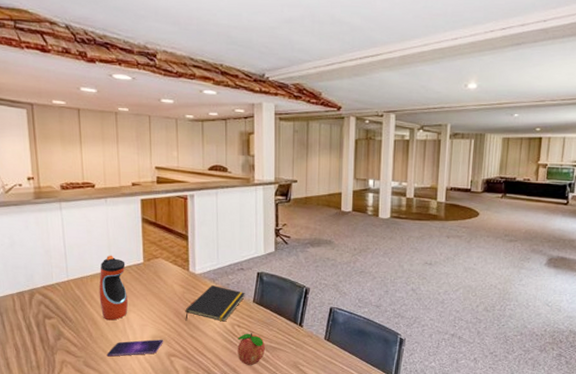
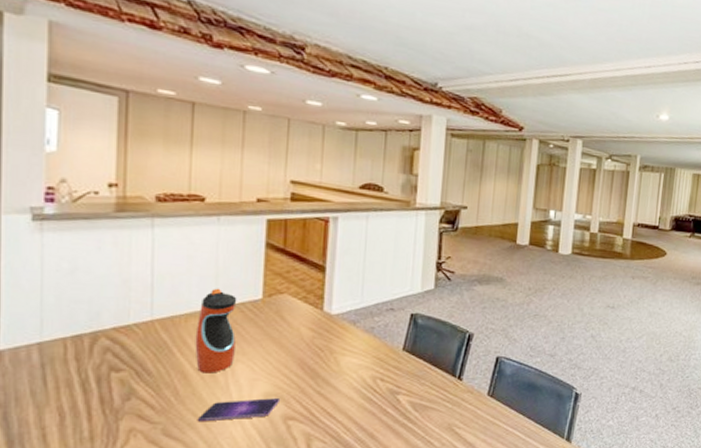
notepad: present [185,284,245,322] -> none [312,328,393,375]
fruit: present [237,332,265,365] -> none [377,387,414,429]

